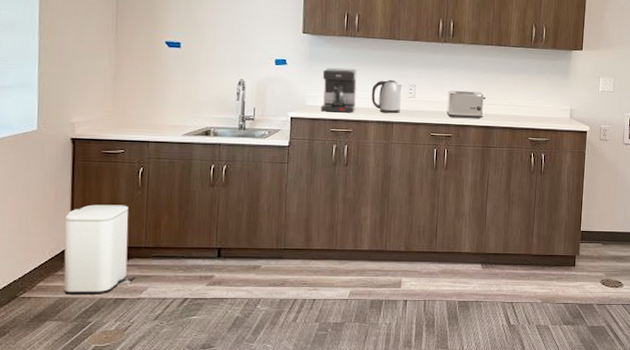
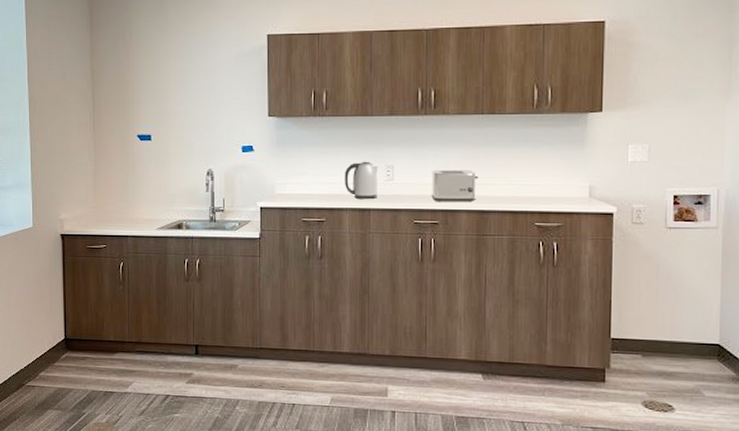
pedal bin: present [63,204,136,294] -> none [59,298,122,387]
coffee maker: present [320,67,357,113] -> none [290,151,329,201]

